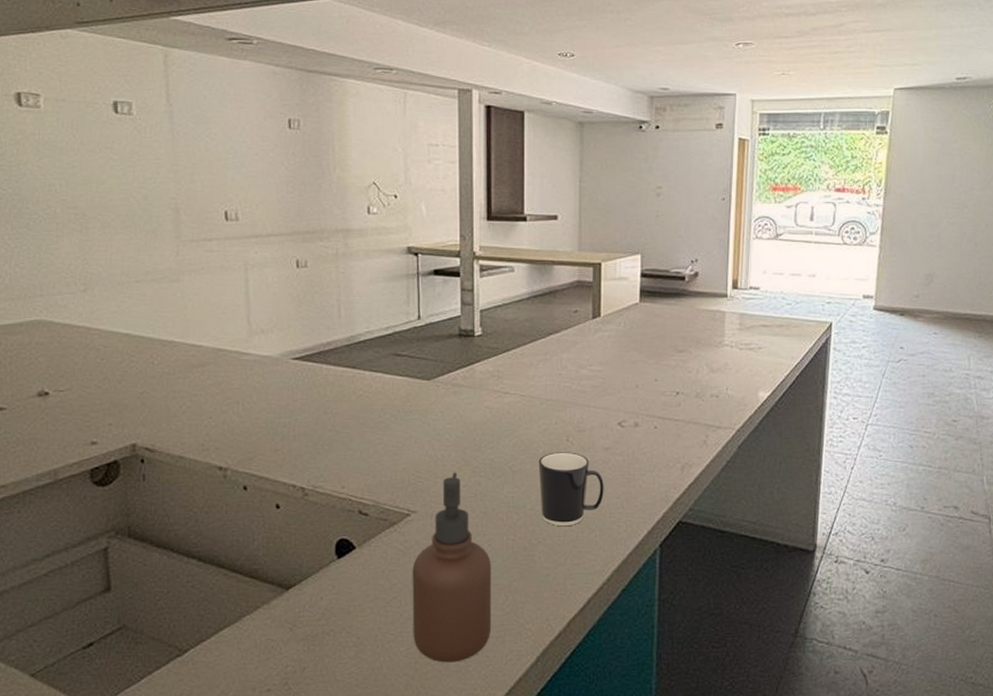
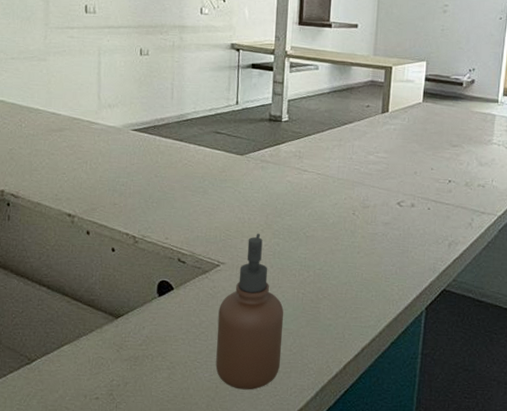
mug: present [538,452,604,527] -> none [327,223,382,286]

